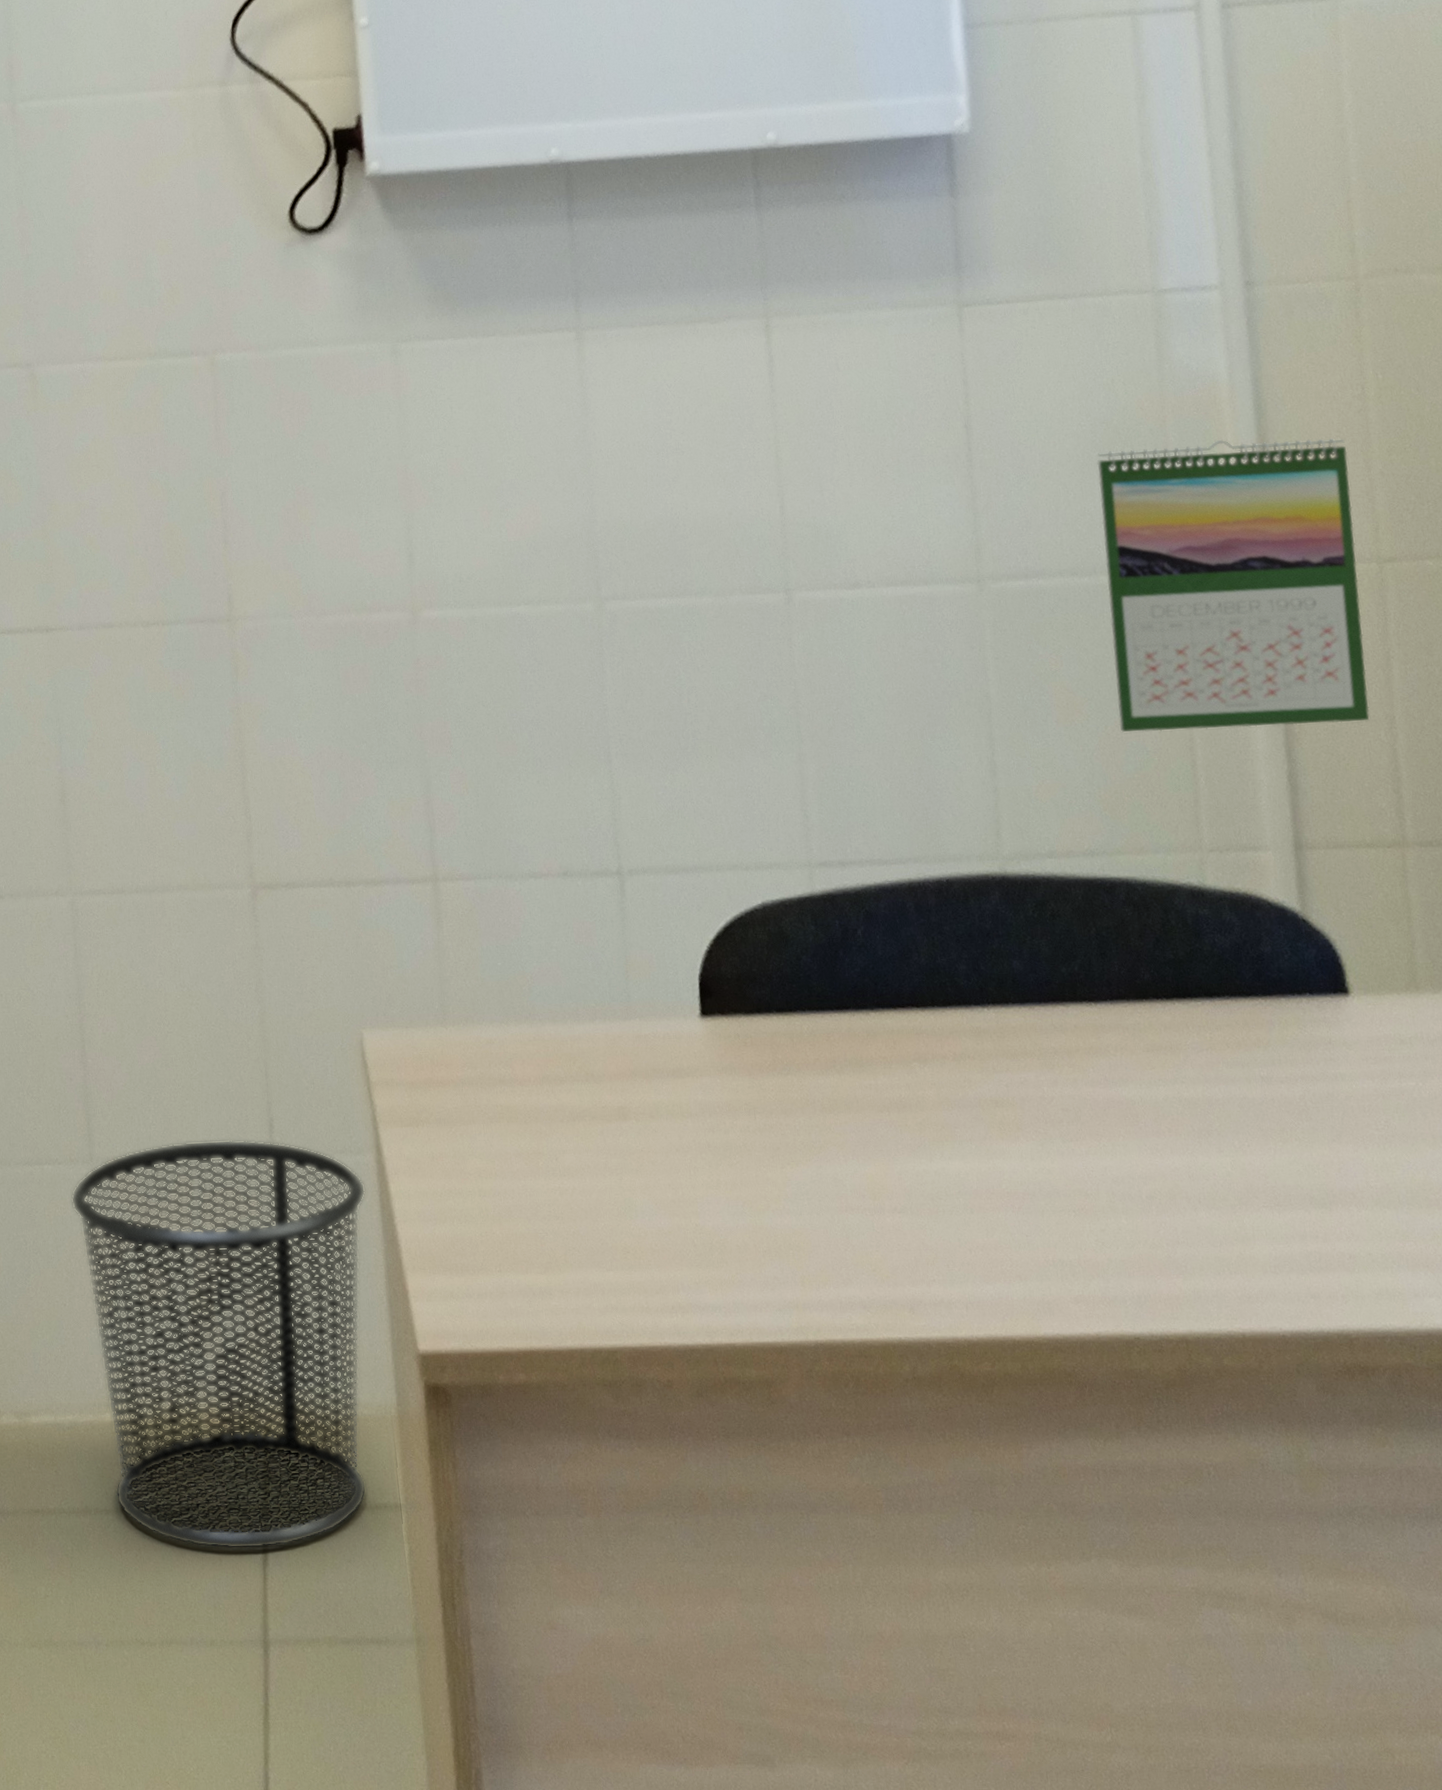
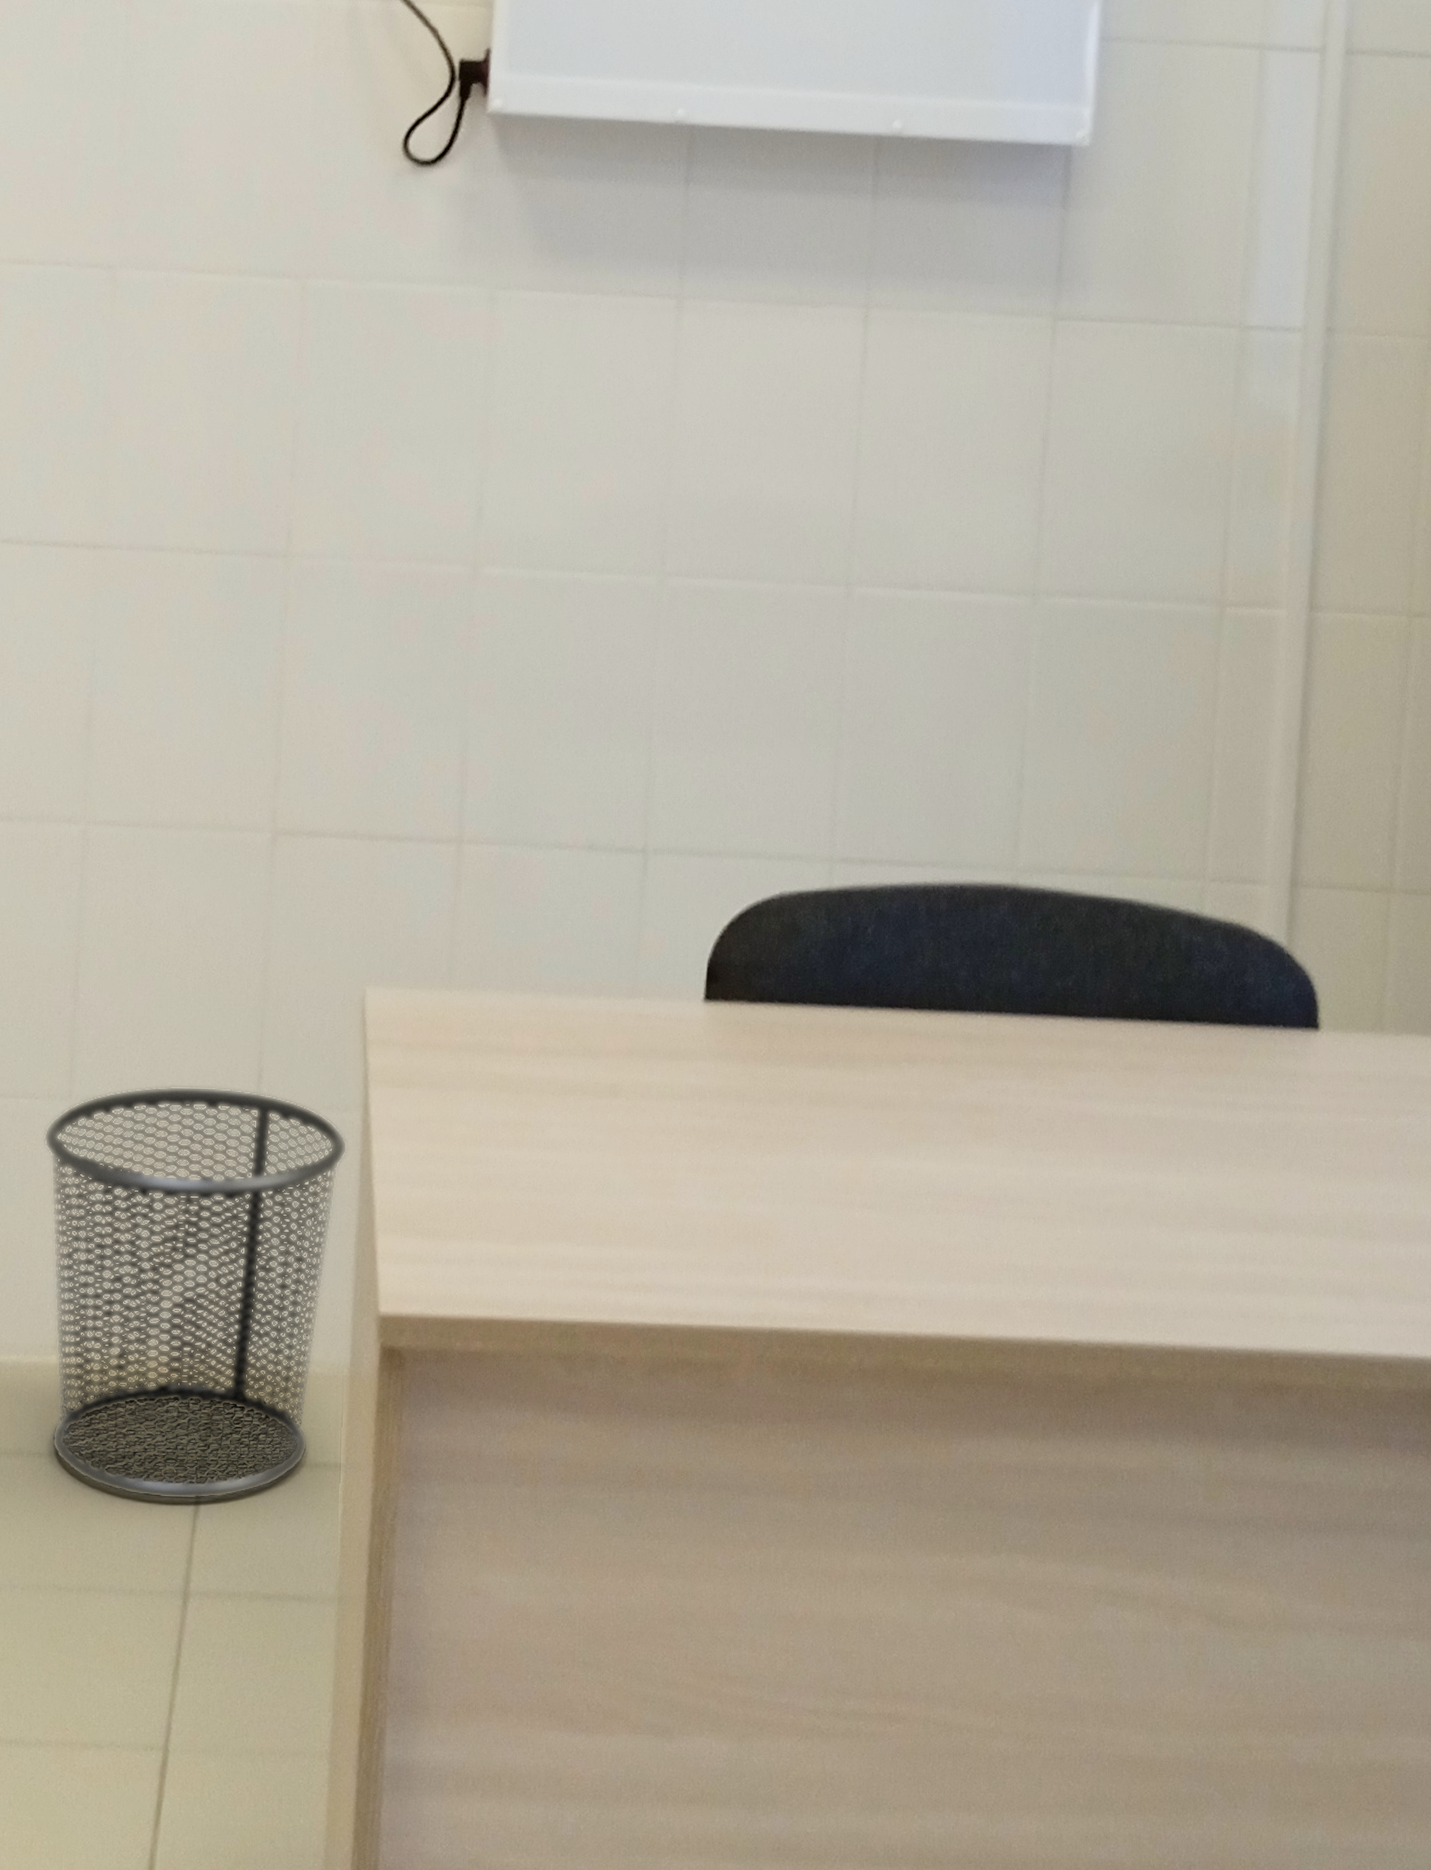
calendar: present [1097,438,1370,733] -> none [1145,480,1396,769]

